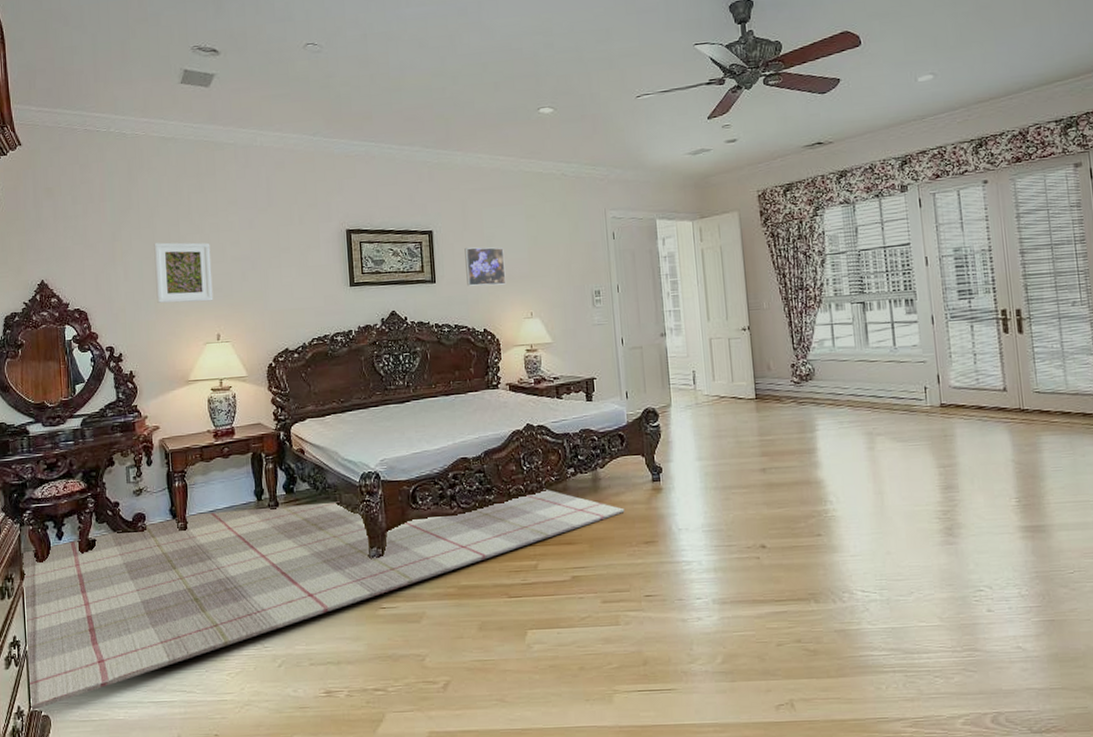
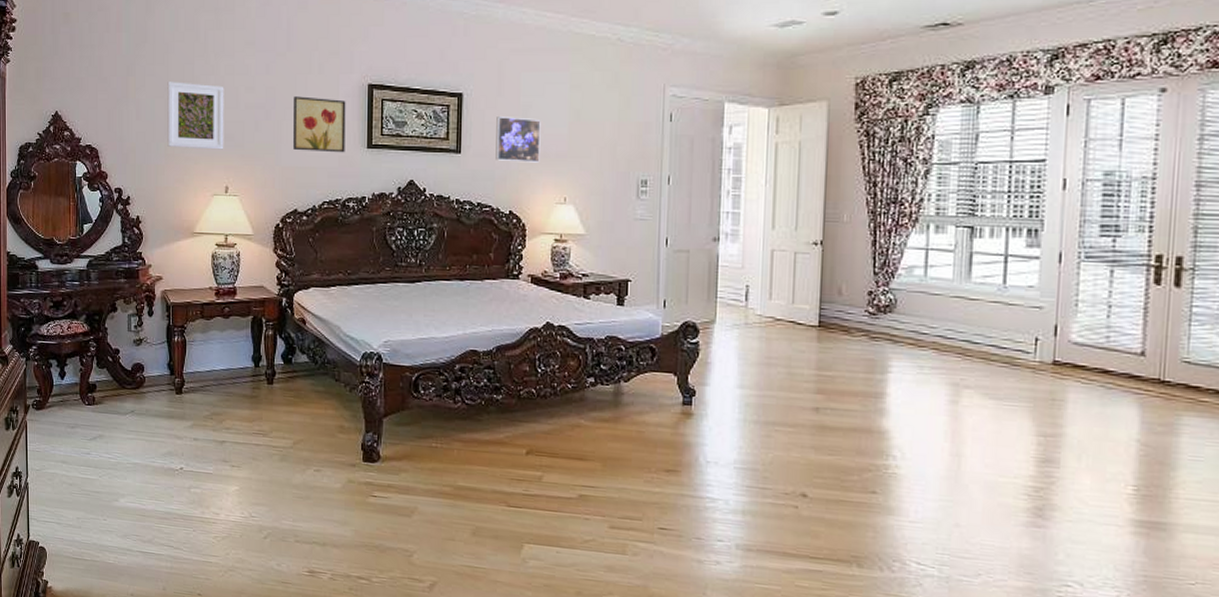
rug: present [21,488,625,712] -> none [26,372,647,541]
wall art: none [278,245,330,295] -> present [293,96,346,153]

